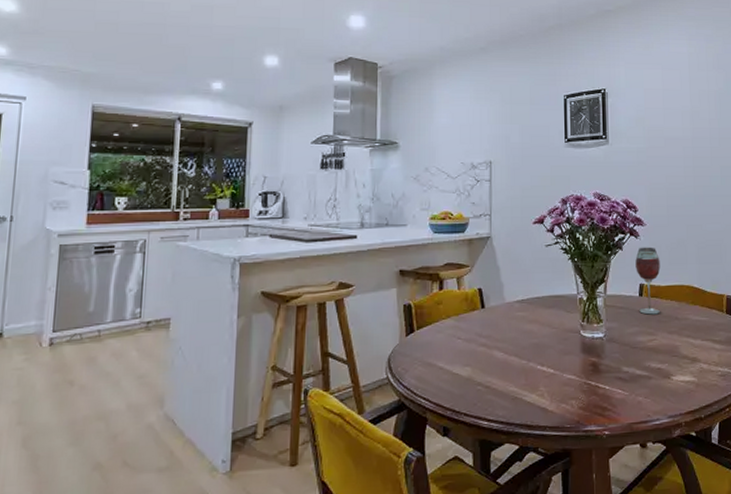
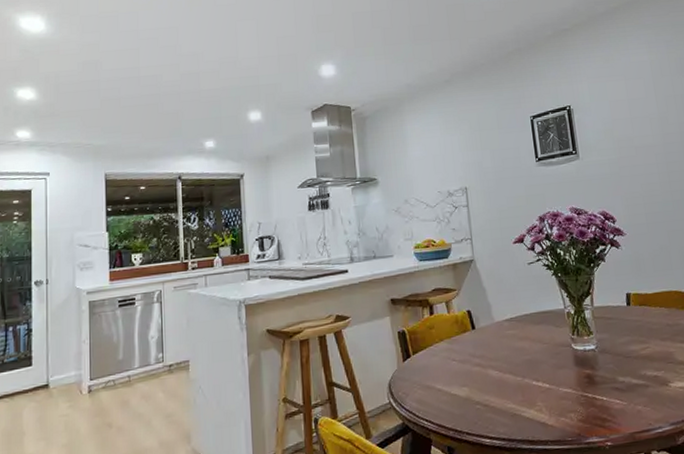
wineglass: present [635,247,661,315] -> none [619,255,650,324]

